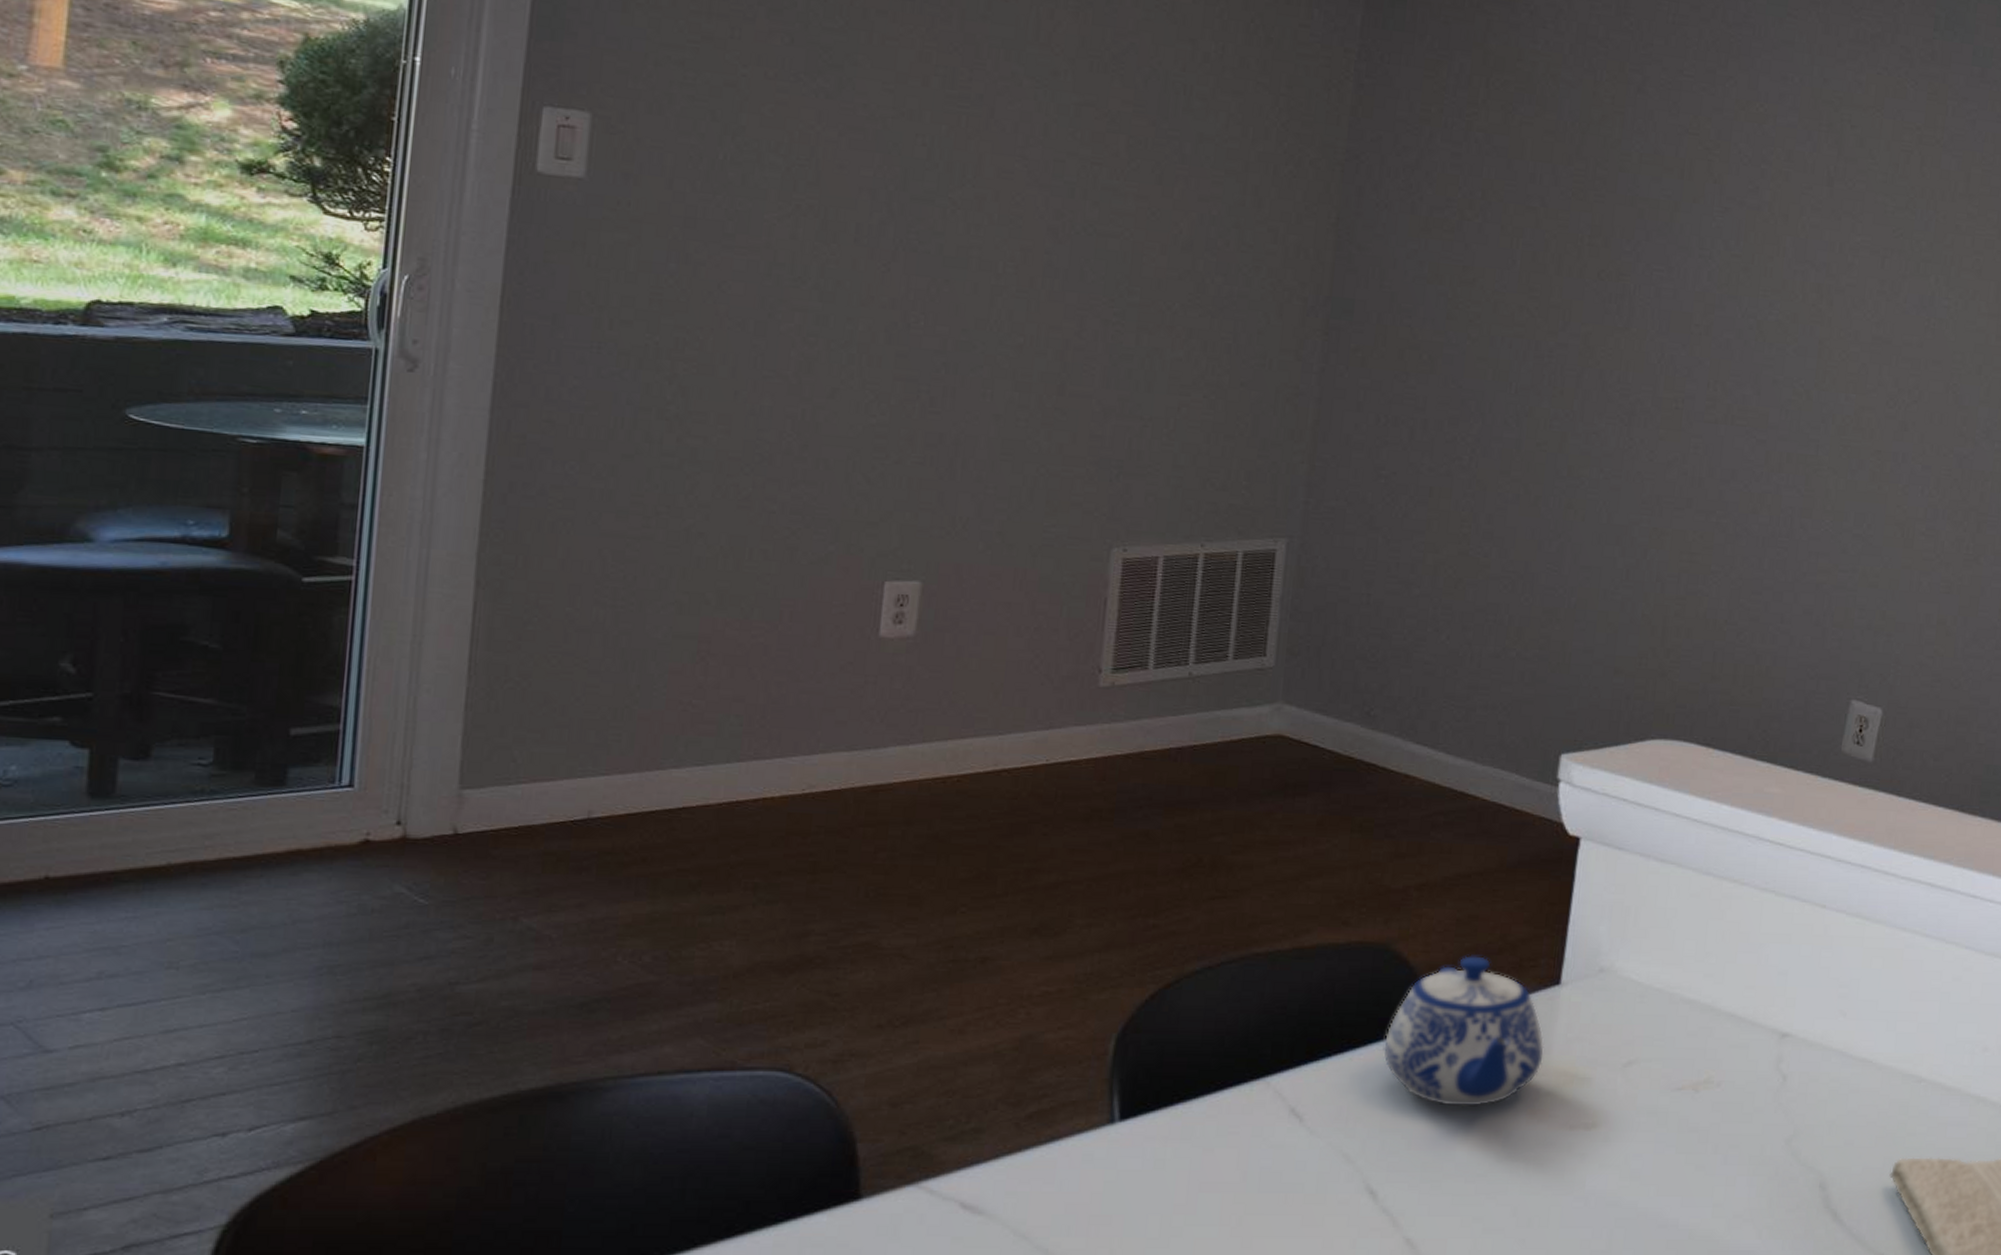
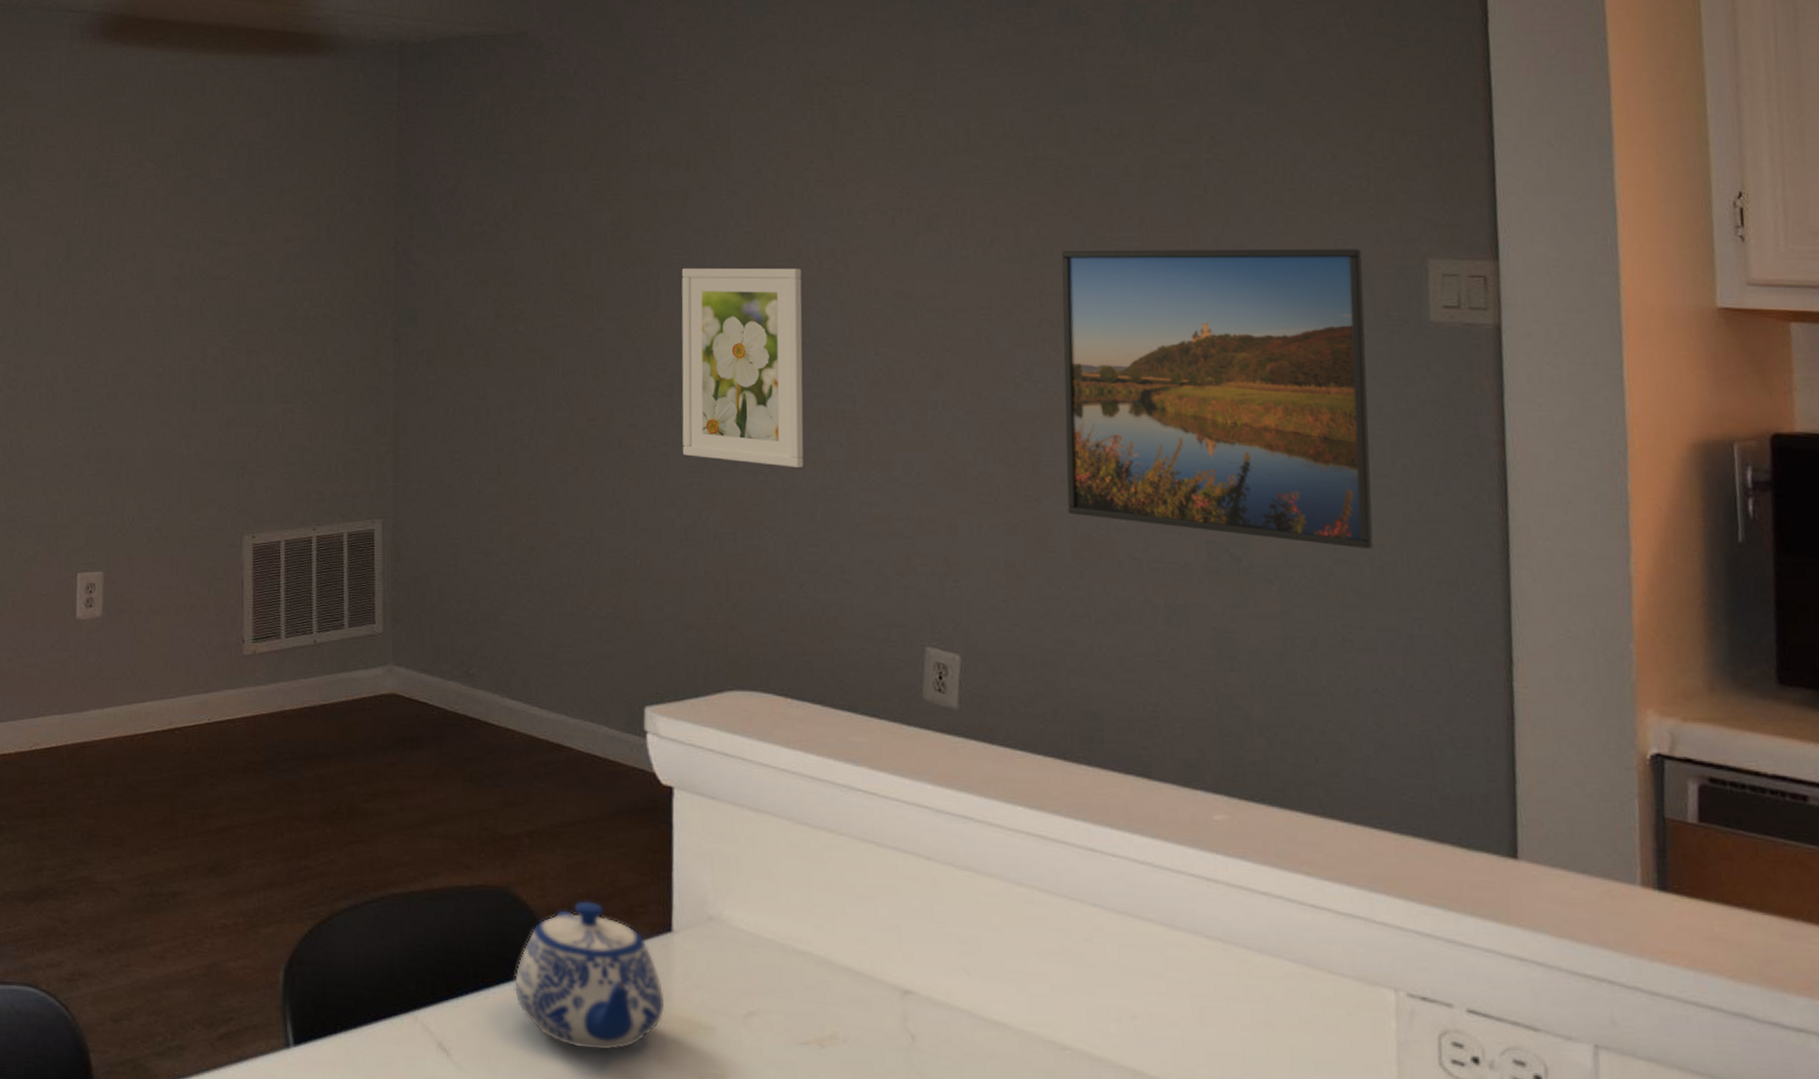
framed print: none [1635,286,1784,512] -> present [681,267,804,468]

